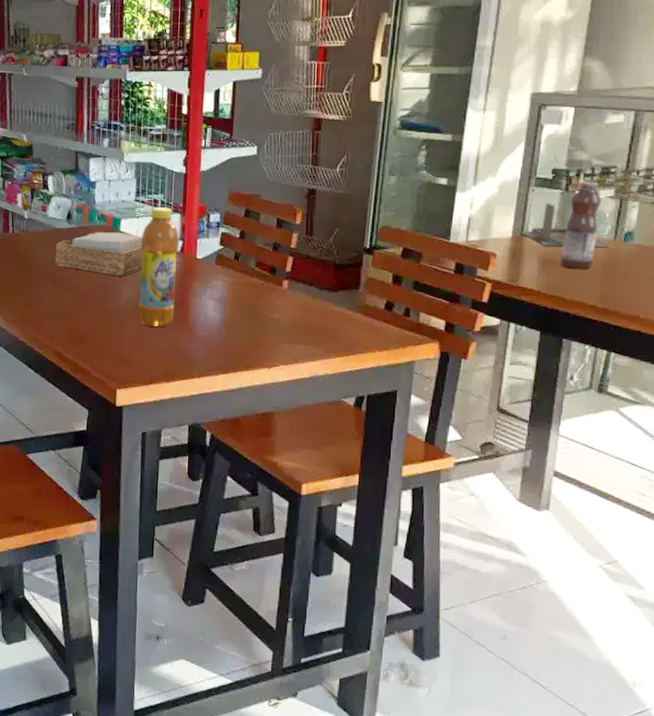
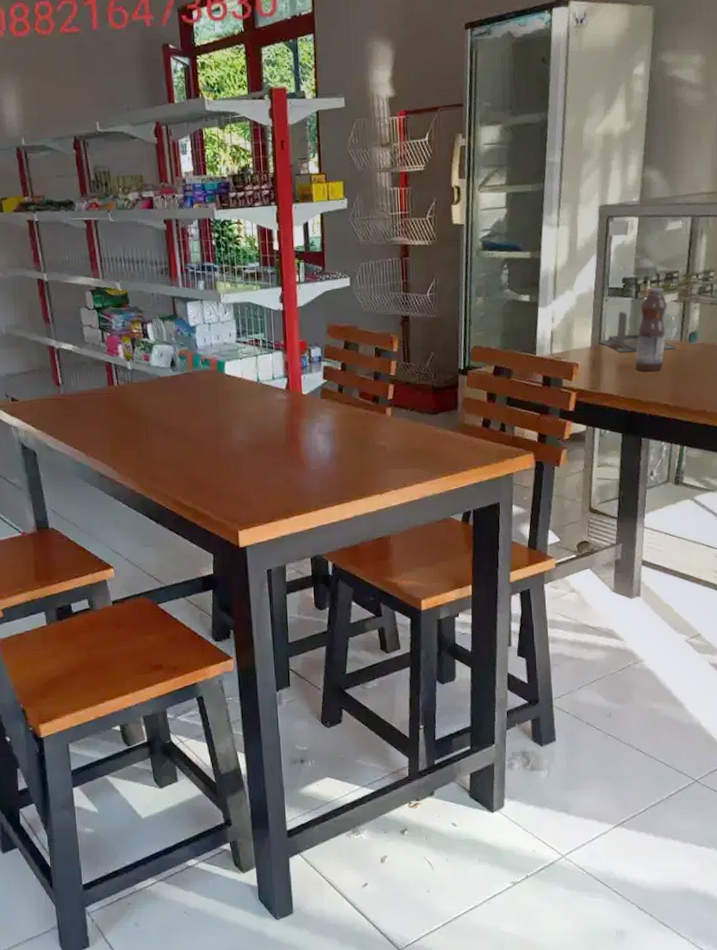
napkin holder: present [55,231,144,277] -> none [163,375,251,420]
bottle: present [138,207,180,327] -> none [247,346,287,466]

